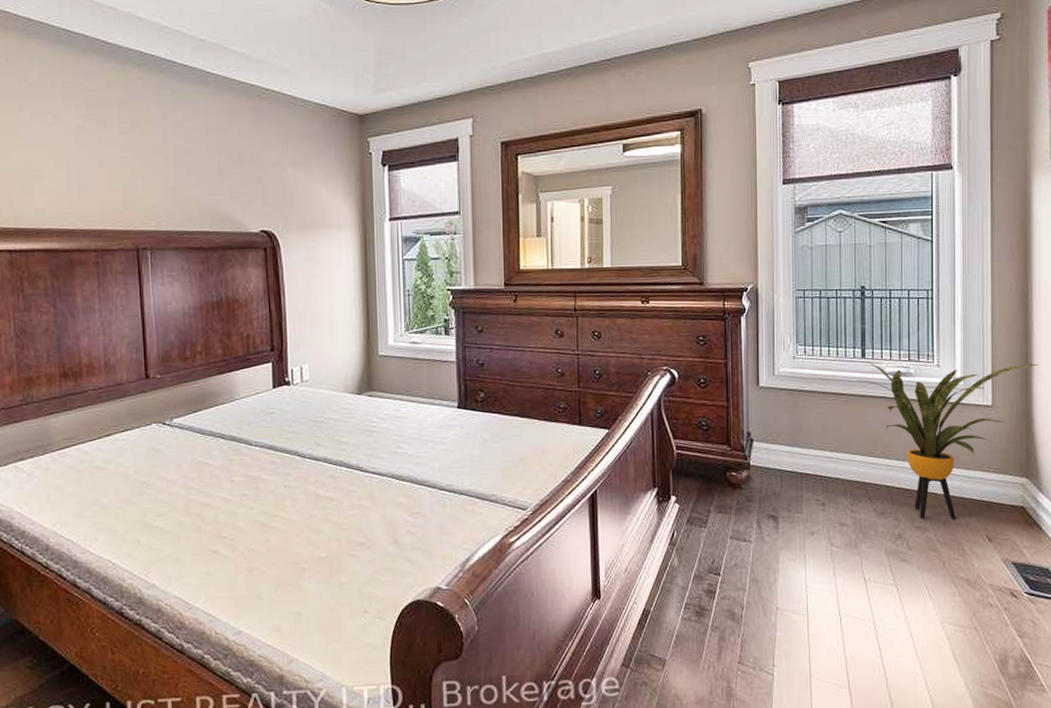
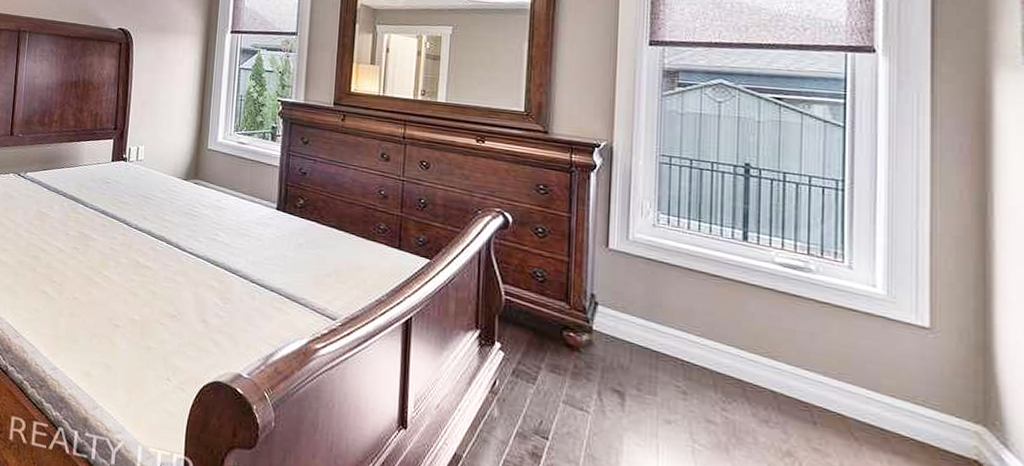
house plant: present [856,362,1040,520] -> none [734,246,1005,453]

